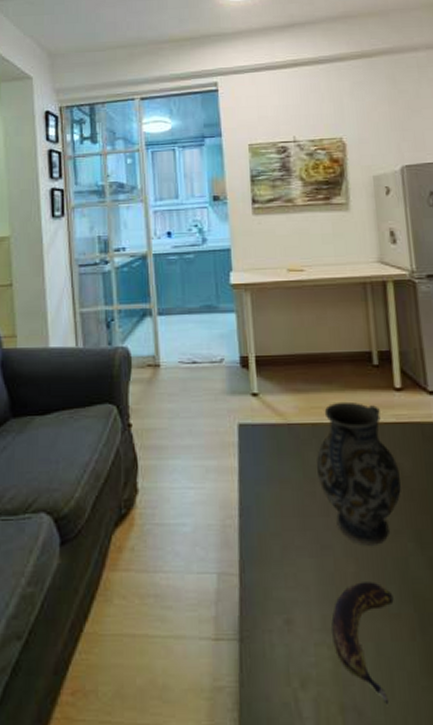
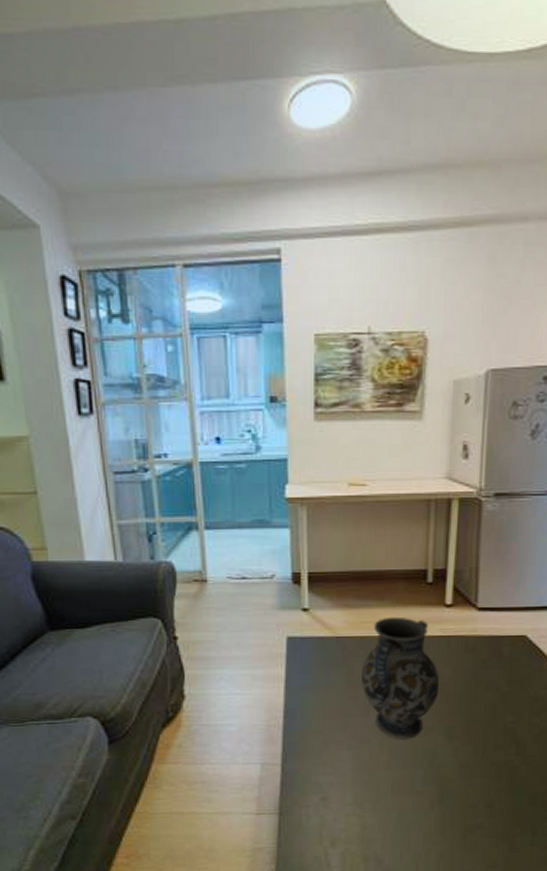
banana: present [331,582,394,705] -> none [362,767,419,855]

